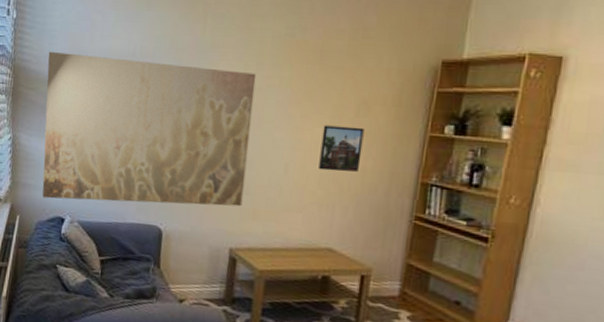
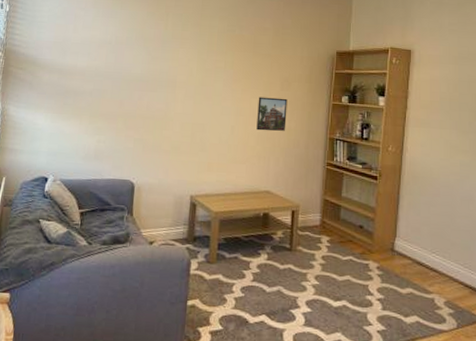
wall art: present [42,52,257,207] -> none [28,39,207,161]

